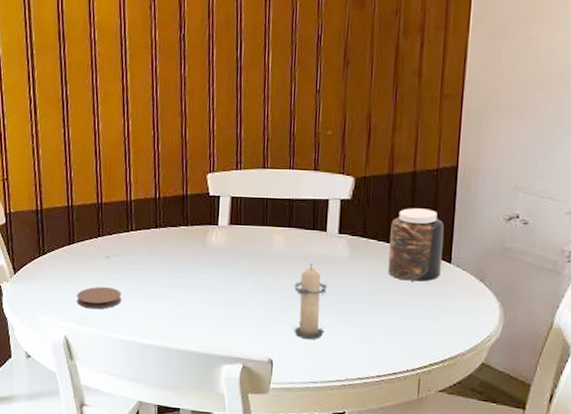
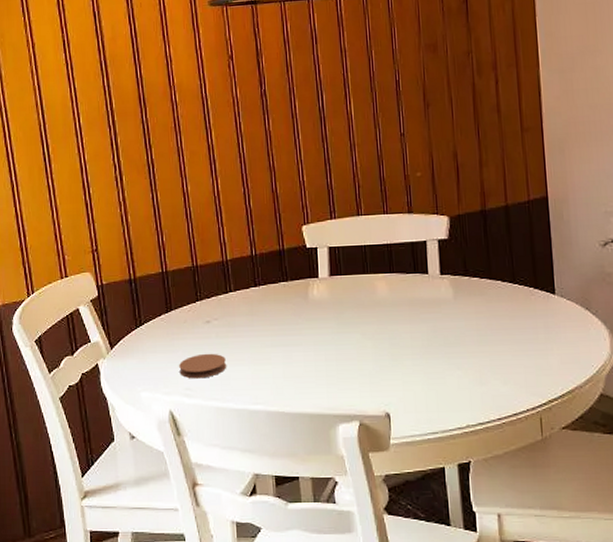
candle: present [293,263,327,340] -> none [402,308,439,388]
jar: present [388,208,444,282] -> none [491,241,546,316]

